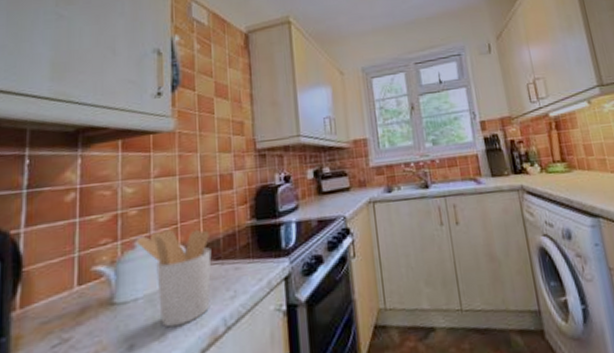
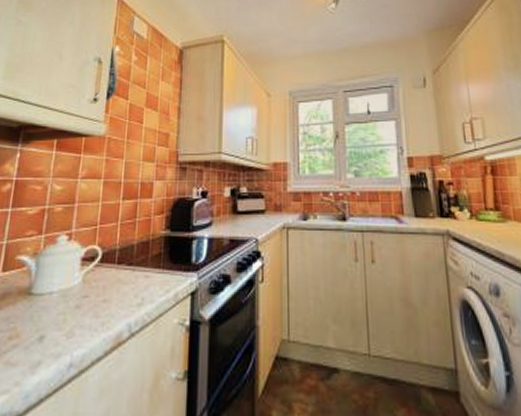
utensil holder: present [136,229,212,328] -> none [58,230,125,325]

